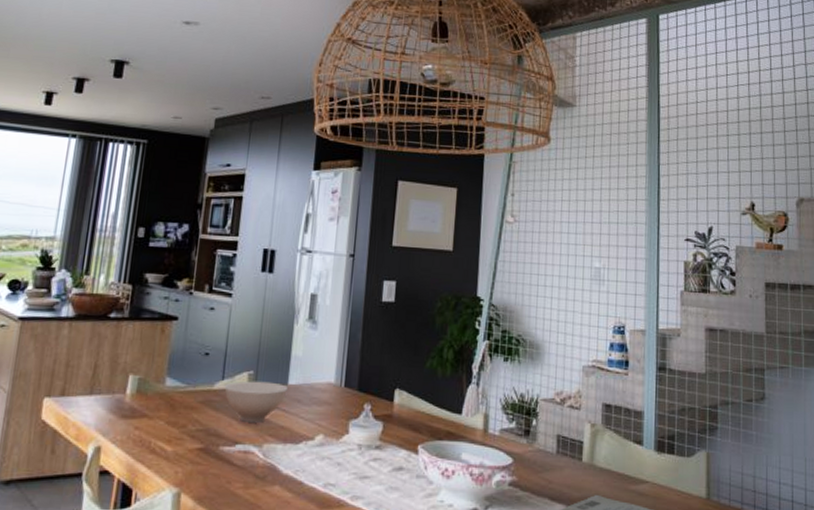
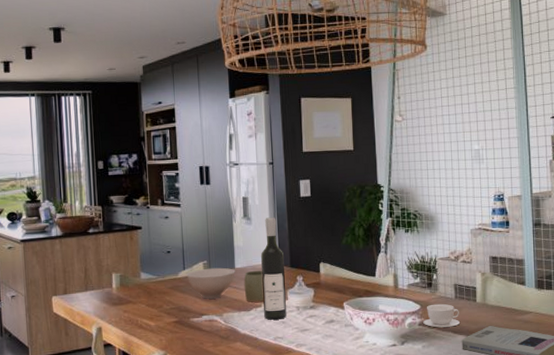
mug: none [295,390,321,433] -> present [243,270,264,302]
bottle: none [314,323,352,460] -> present [260,217,287,320]
teacup: none [514,458,561,492] -> present [423,303,461,328]

